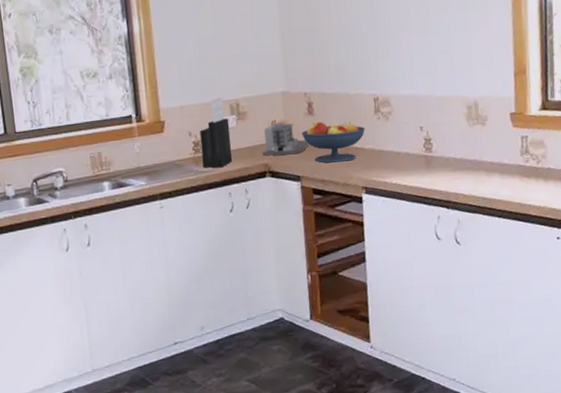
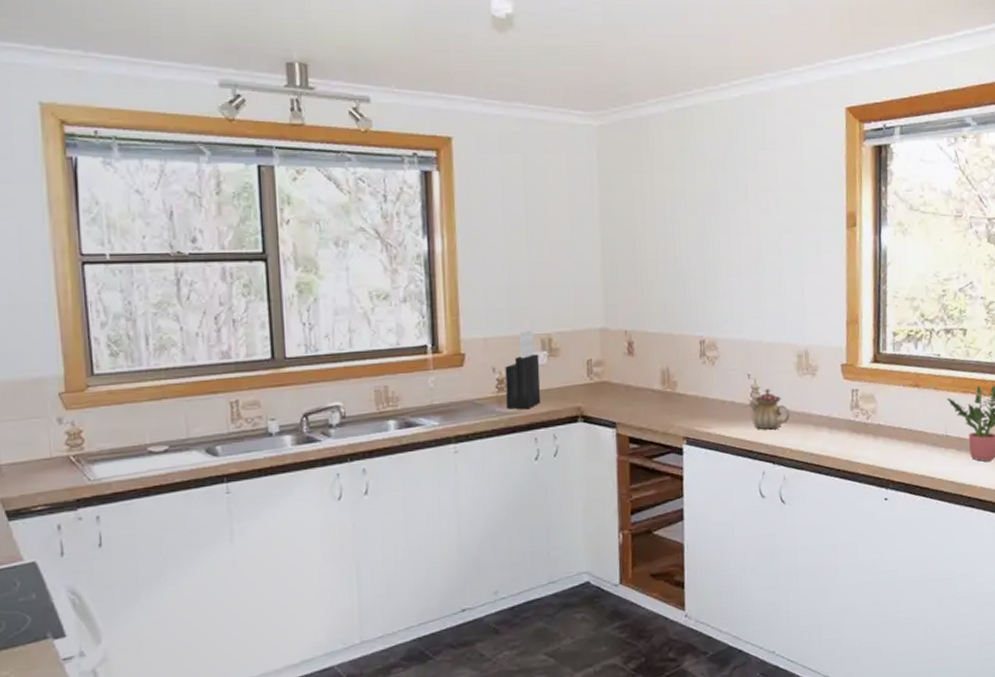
architectural model: present [263,122,309,156] -> none [575,362,627,399]
fruit bowl: present [301,121,366,163] -> none [619,363,690,409]
teapot: none [422,139,462,177] -> present [749,389,790,430]

